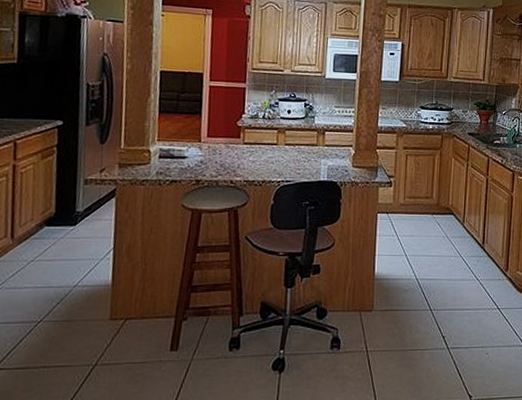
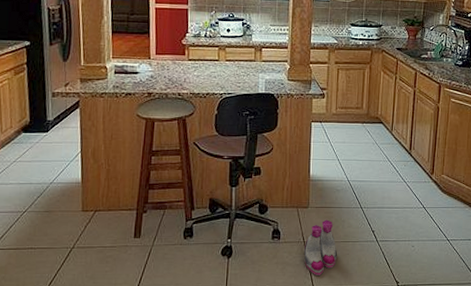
boots: none [366,324,404,391] -> present [303,219,337,275]

